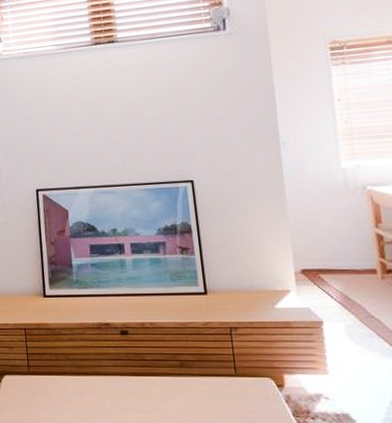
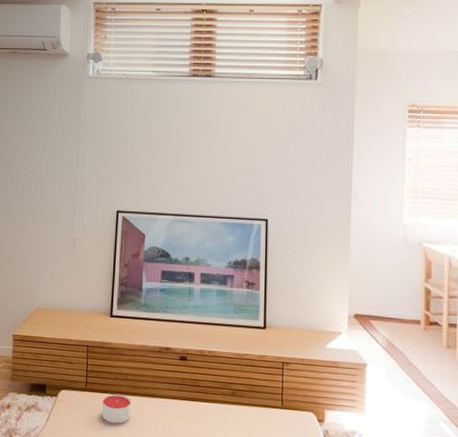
candle: none [46,375,78,405] -> present [101,393,131,424]

